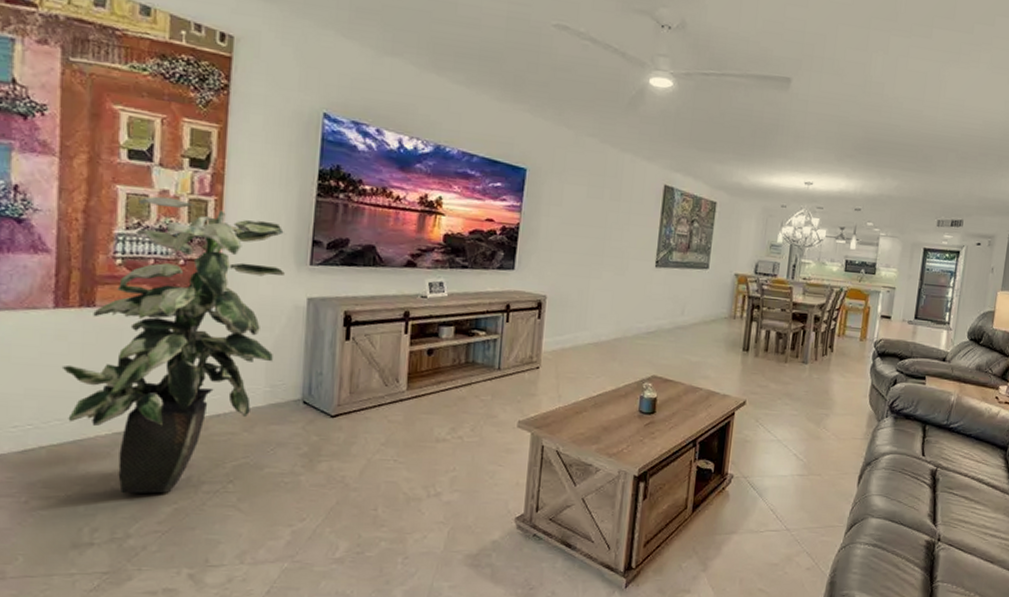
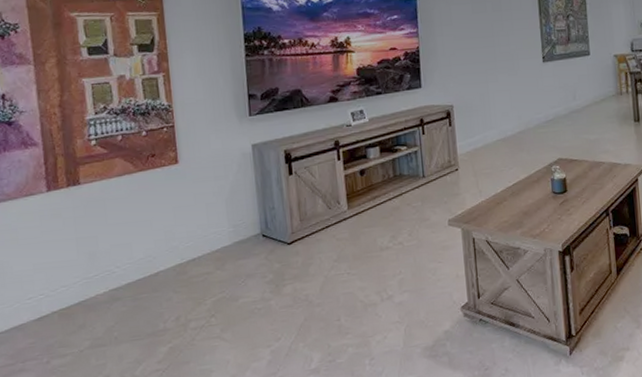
indoor plant: present [61,196,285,494] -> none [60,80,233,342]

